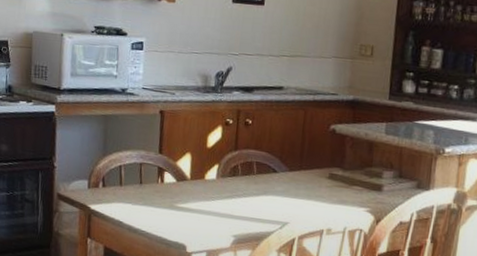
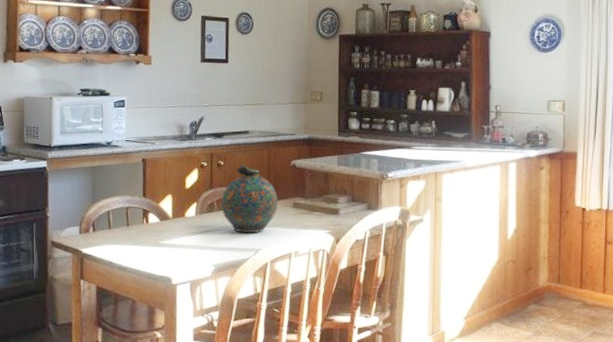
snuff bottle: none [246,124,312,205] -> present [221,164,278,234]

